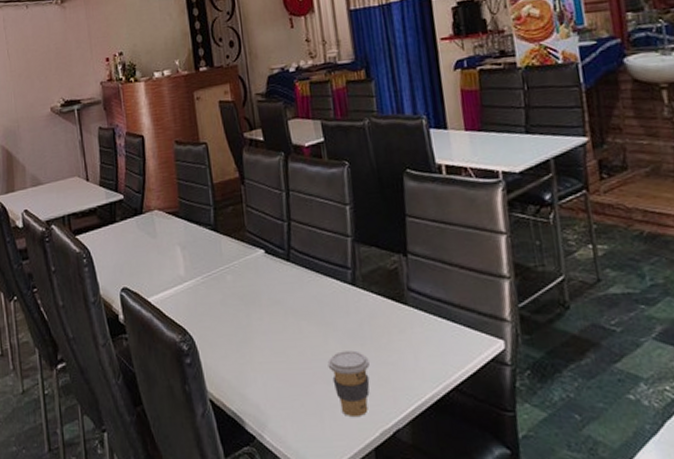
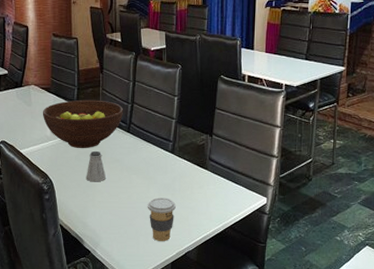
fruit bowl: none [171,220,278,289] -> present [42,99,123,148]
saltshaker: none [237,290,266,336] -> present [86,150,107,182]

